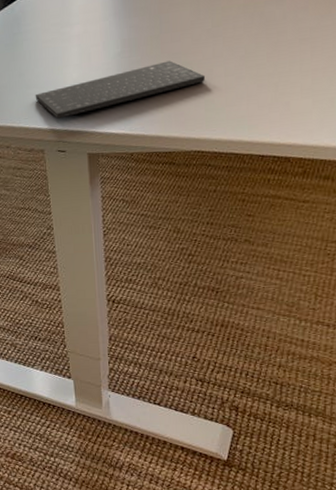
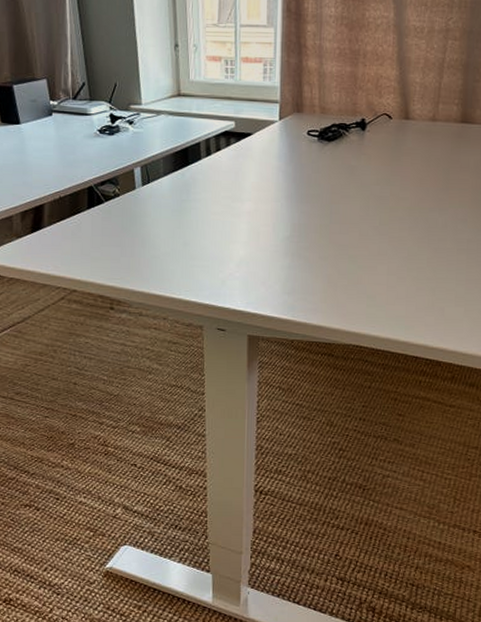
keyboard: present [35,60,205,119] -> none [198,252,369,295]

